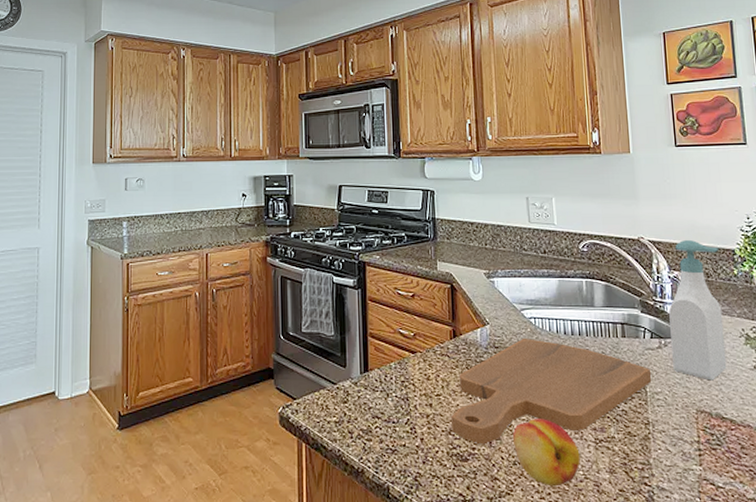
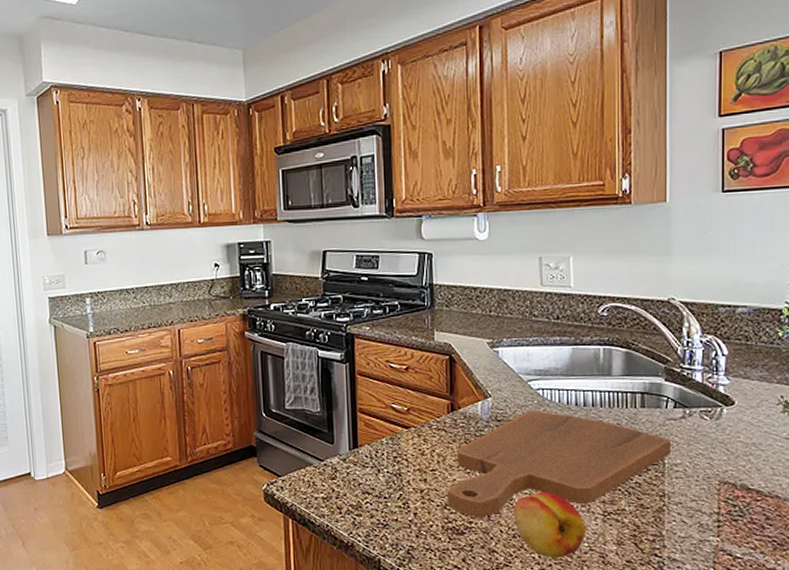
soap bottle: present [669,240,727,381] -> none [697,300,764,451]

